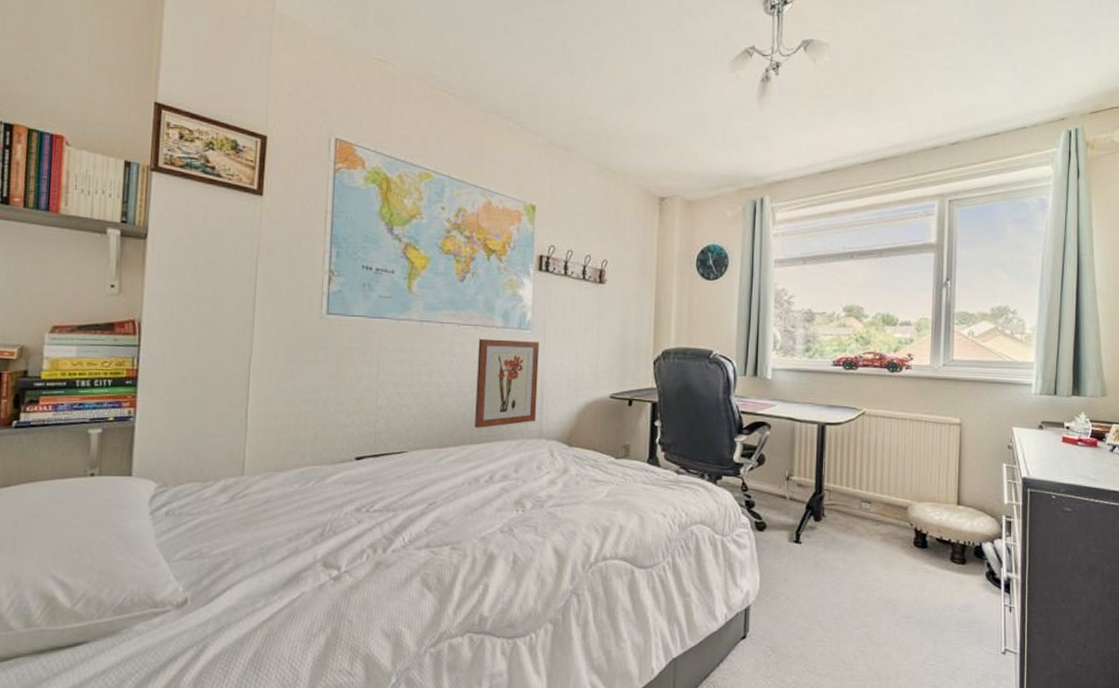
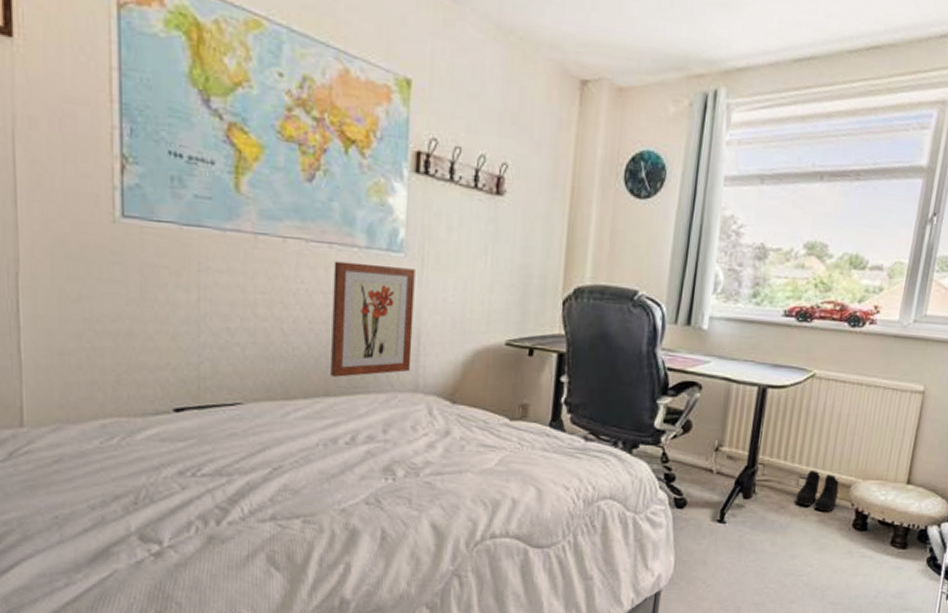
boots: none [860,494,897,532] -> present [795,470,840,512]

